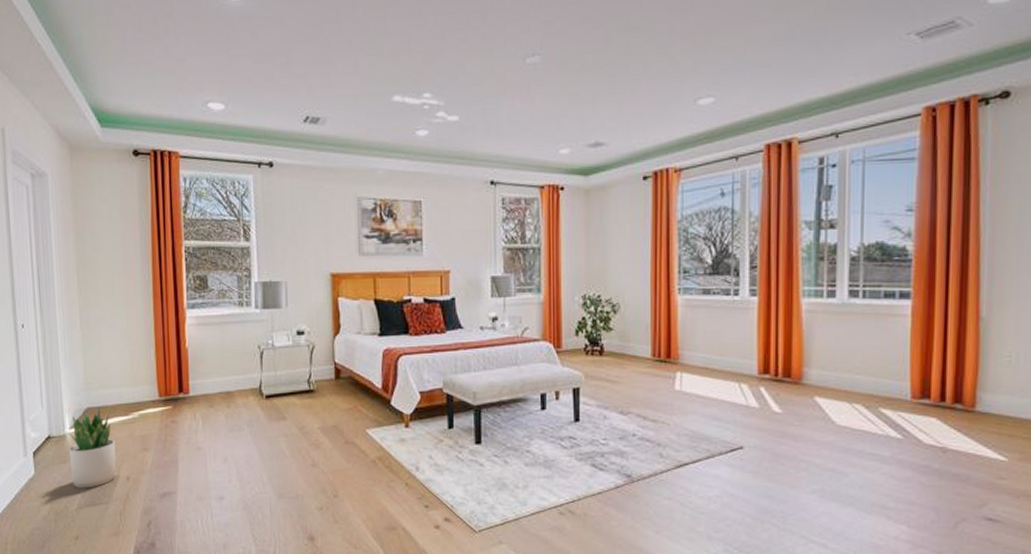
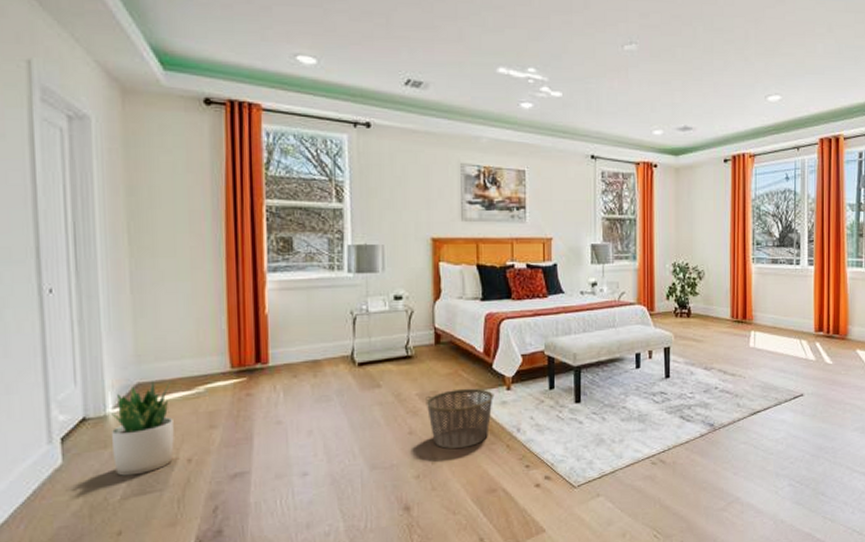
basket: none [327,424,393,484] -> present [425,388,495,449]

